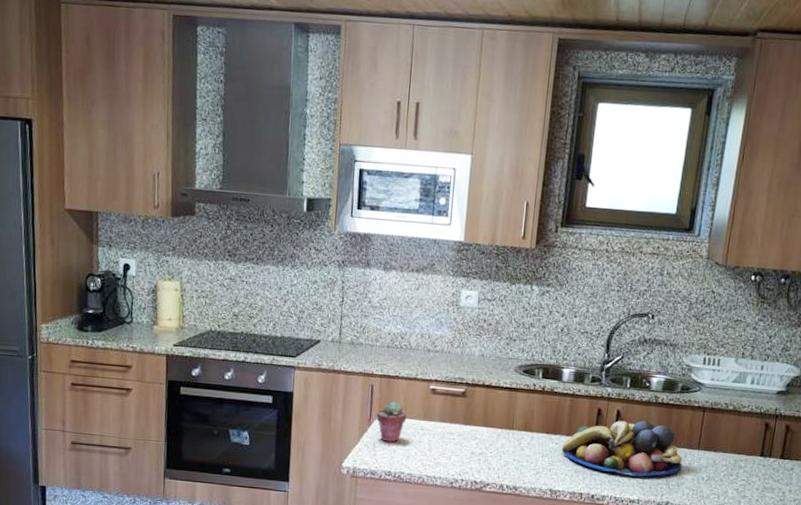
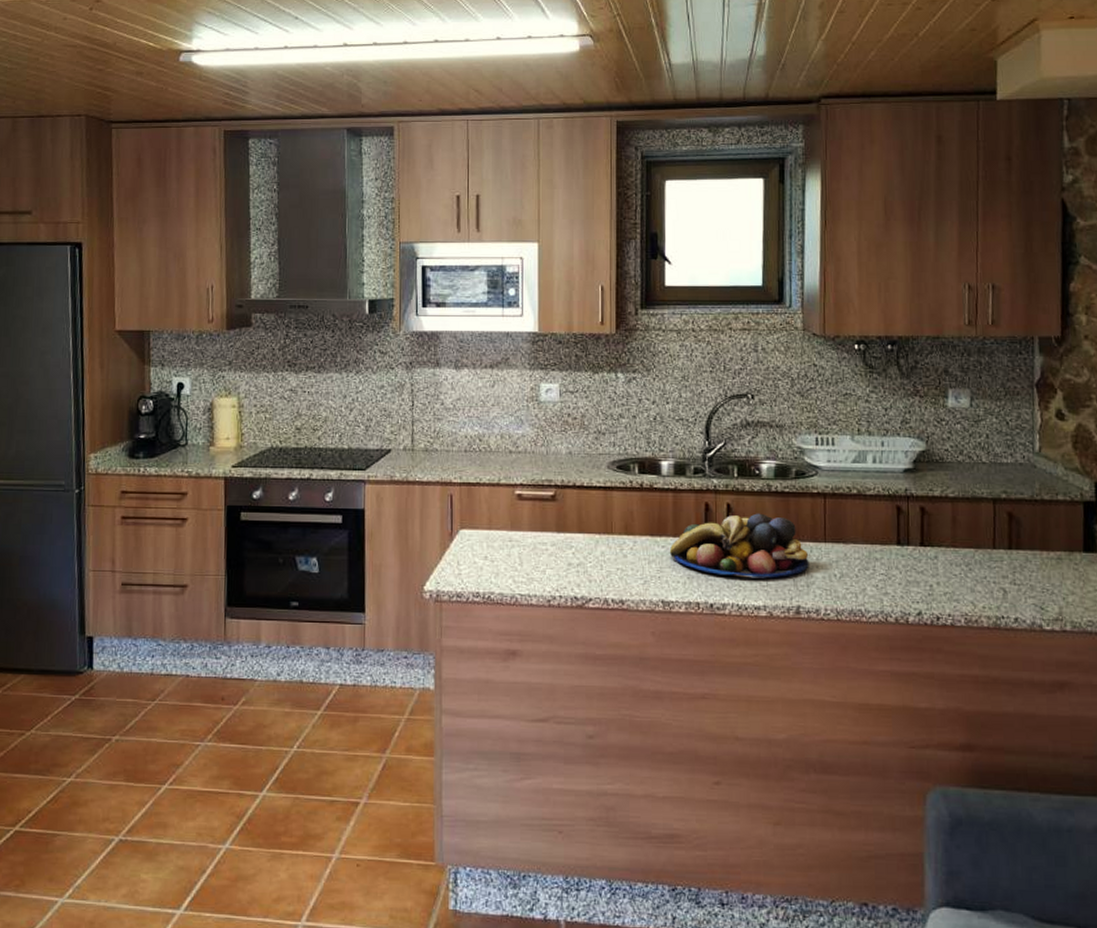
potted succulent: present [376,401,407,443] -> none [458,512,492,559]

